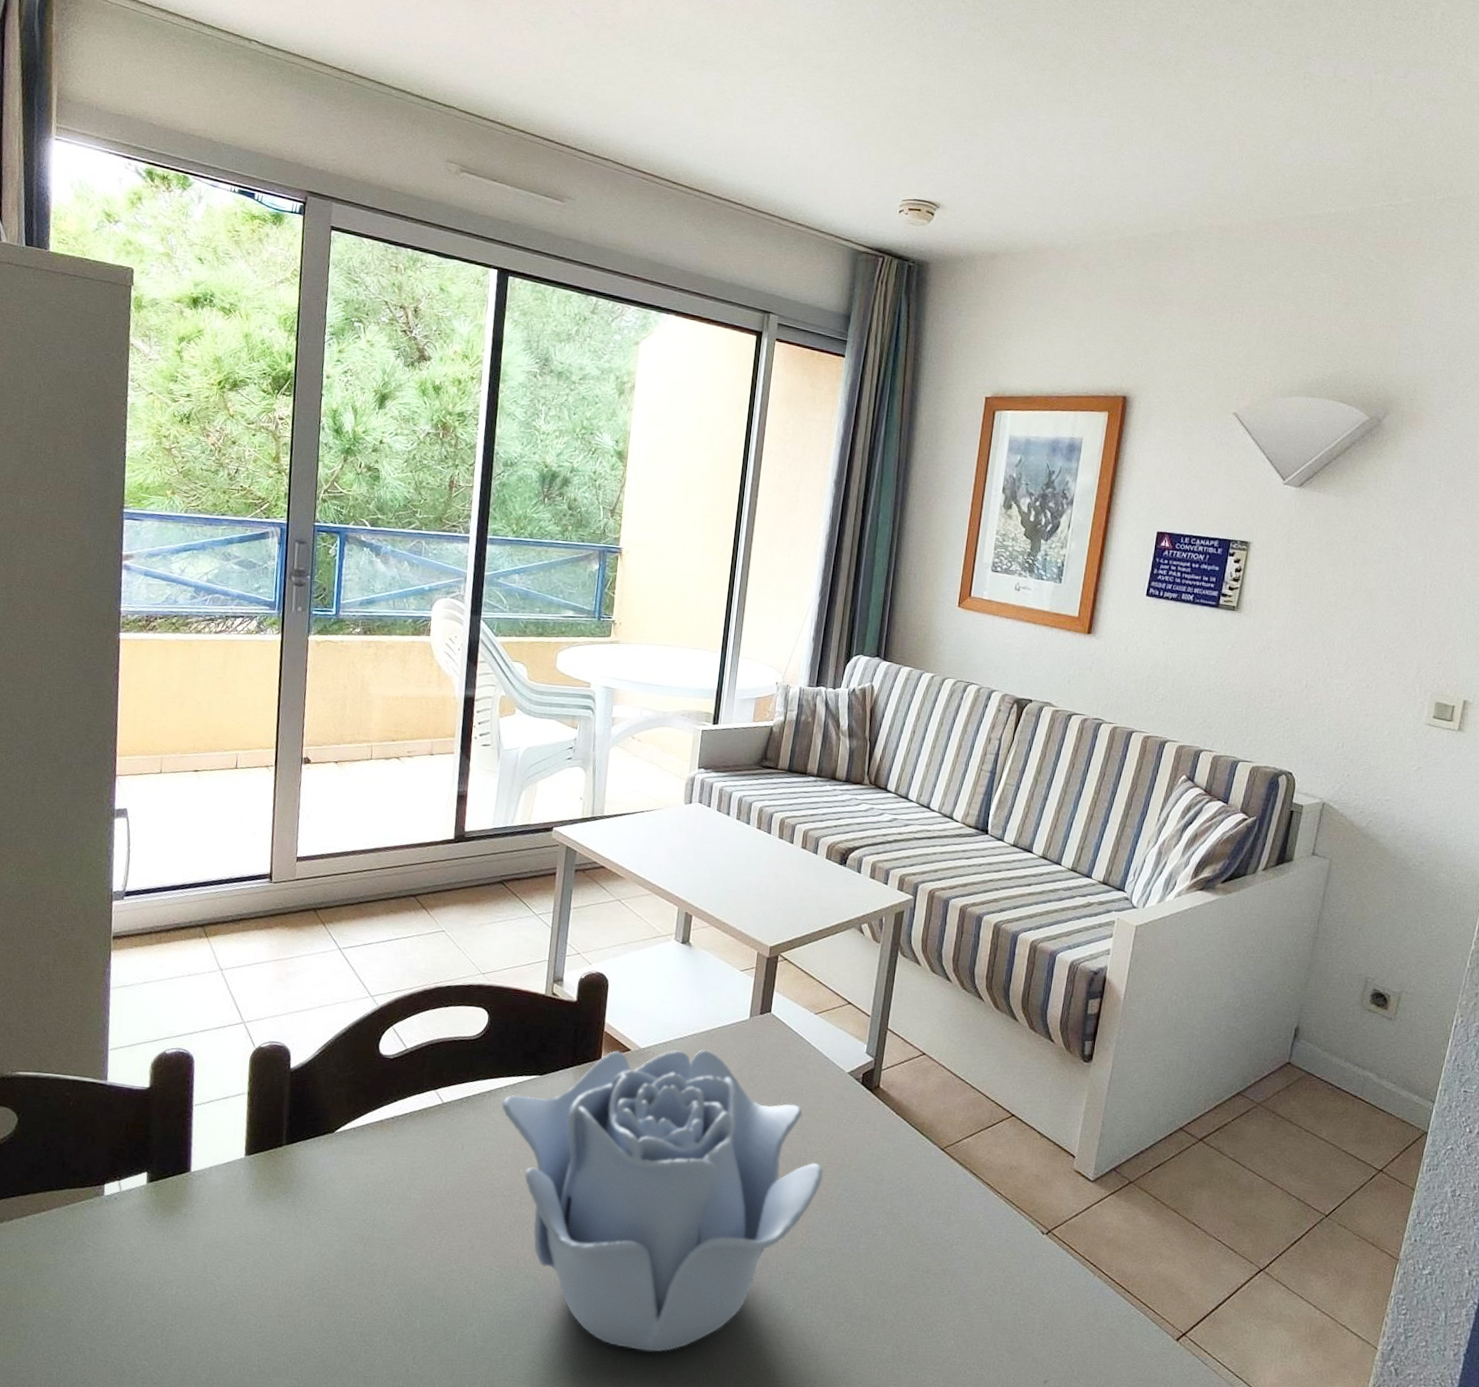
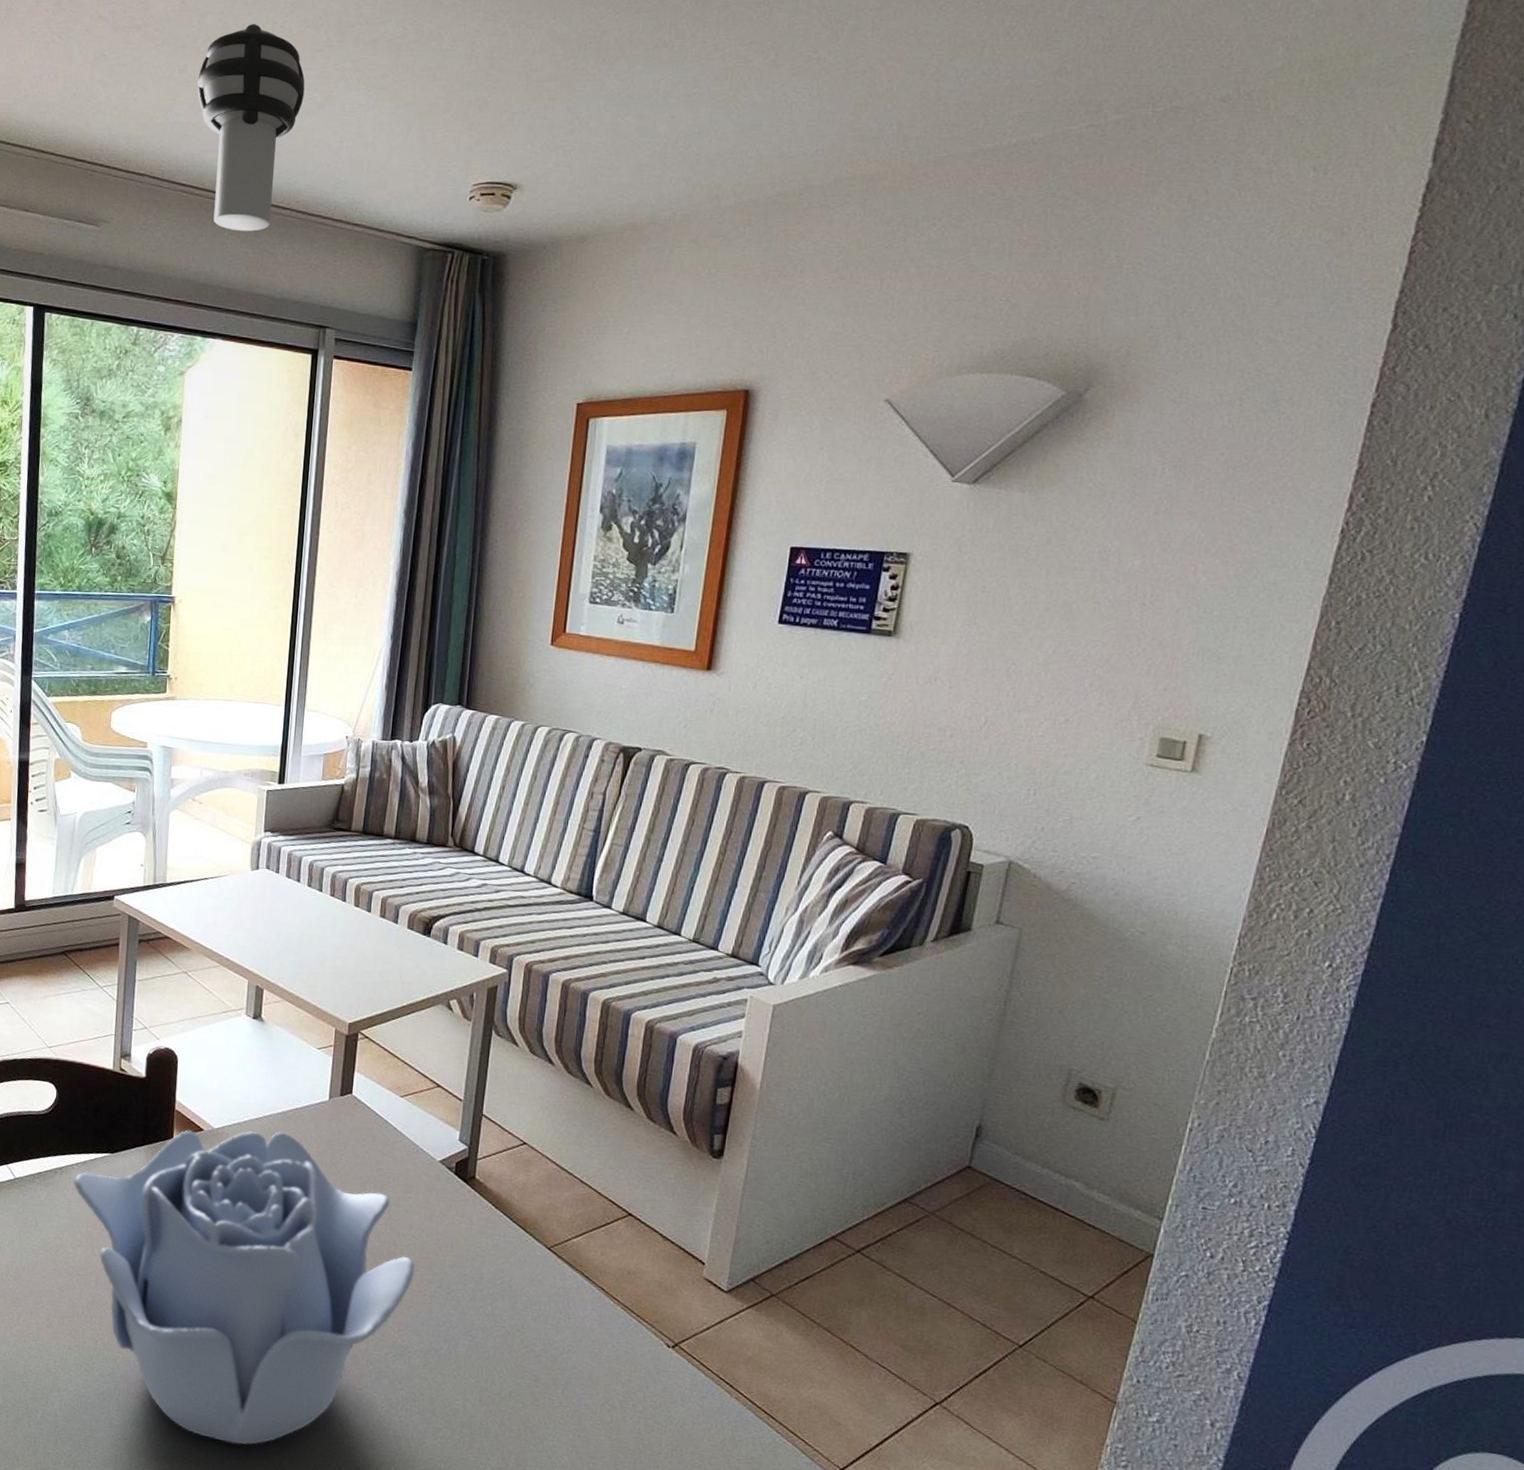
ceiling lamp: none [660,37,759,221] -> present [197,24,305,232]

